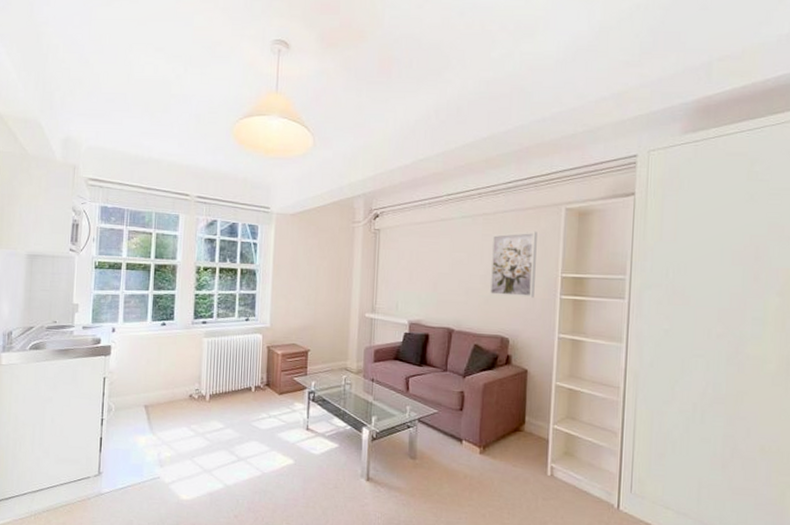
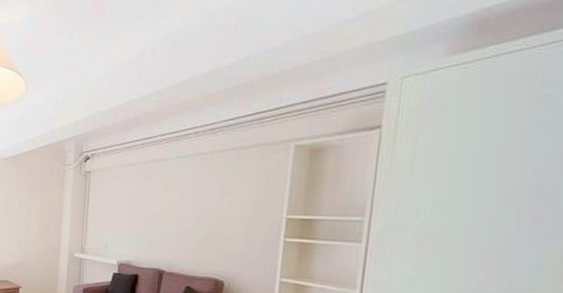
wall art: present [489,231,537,298] -> none [204,170,261,240]

